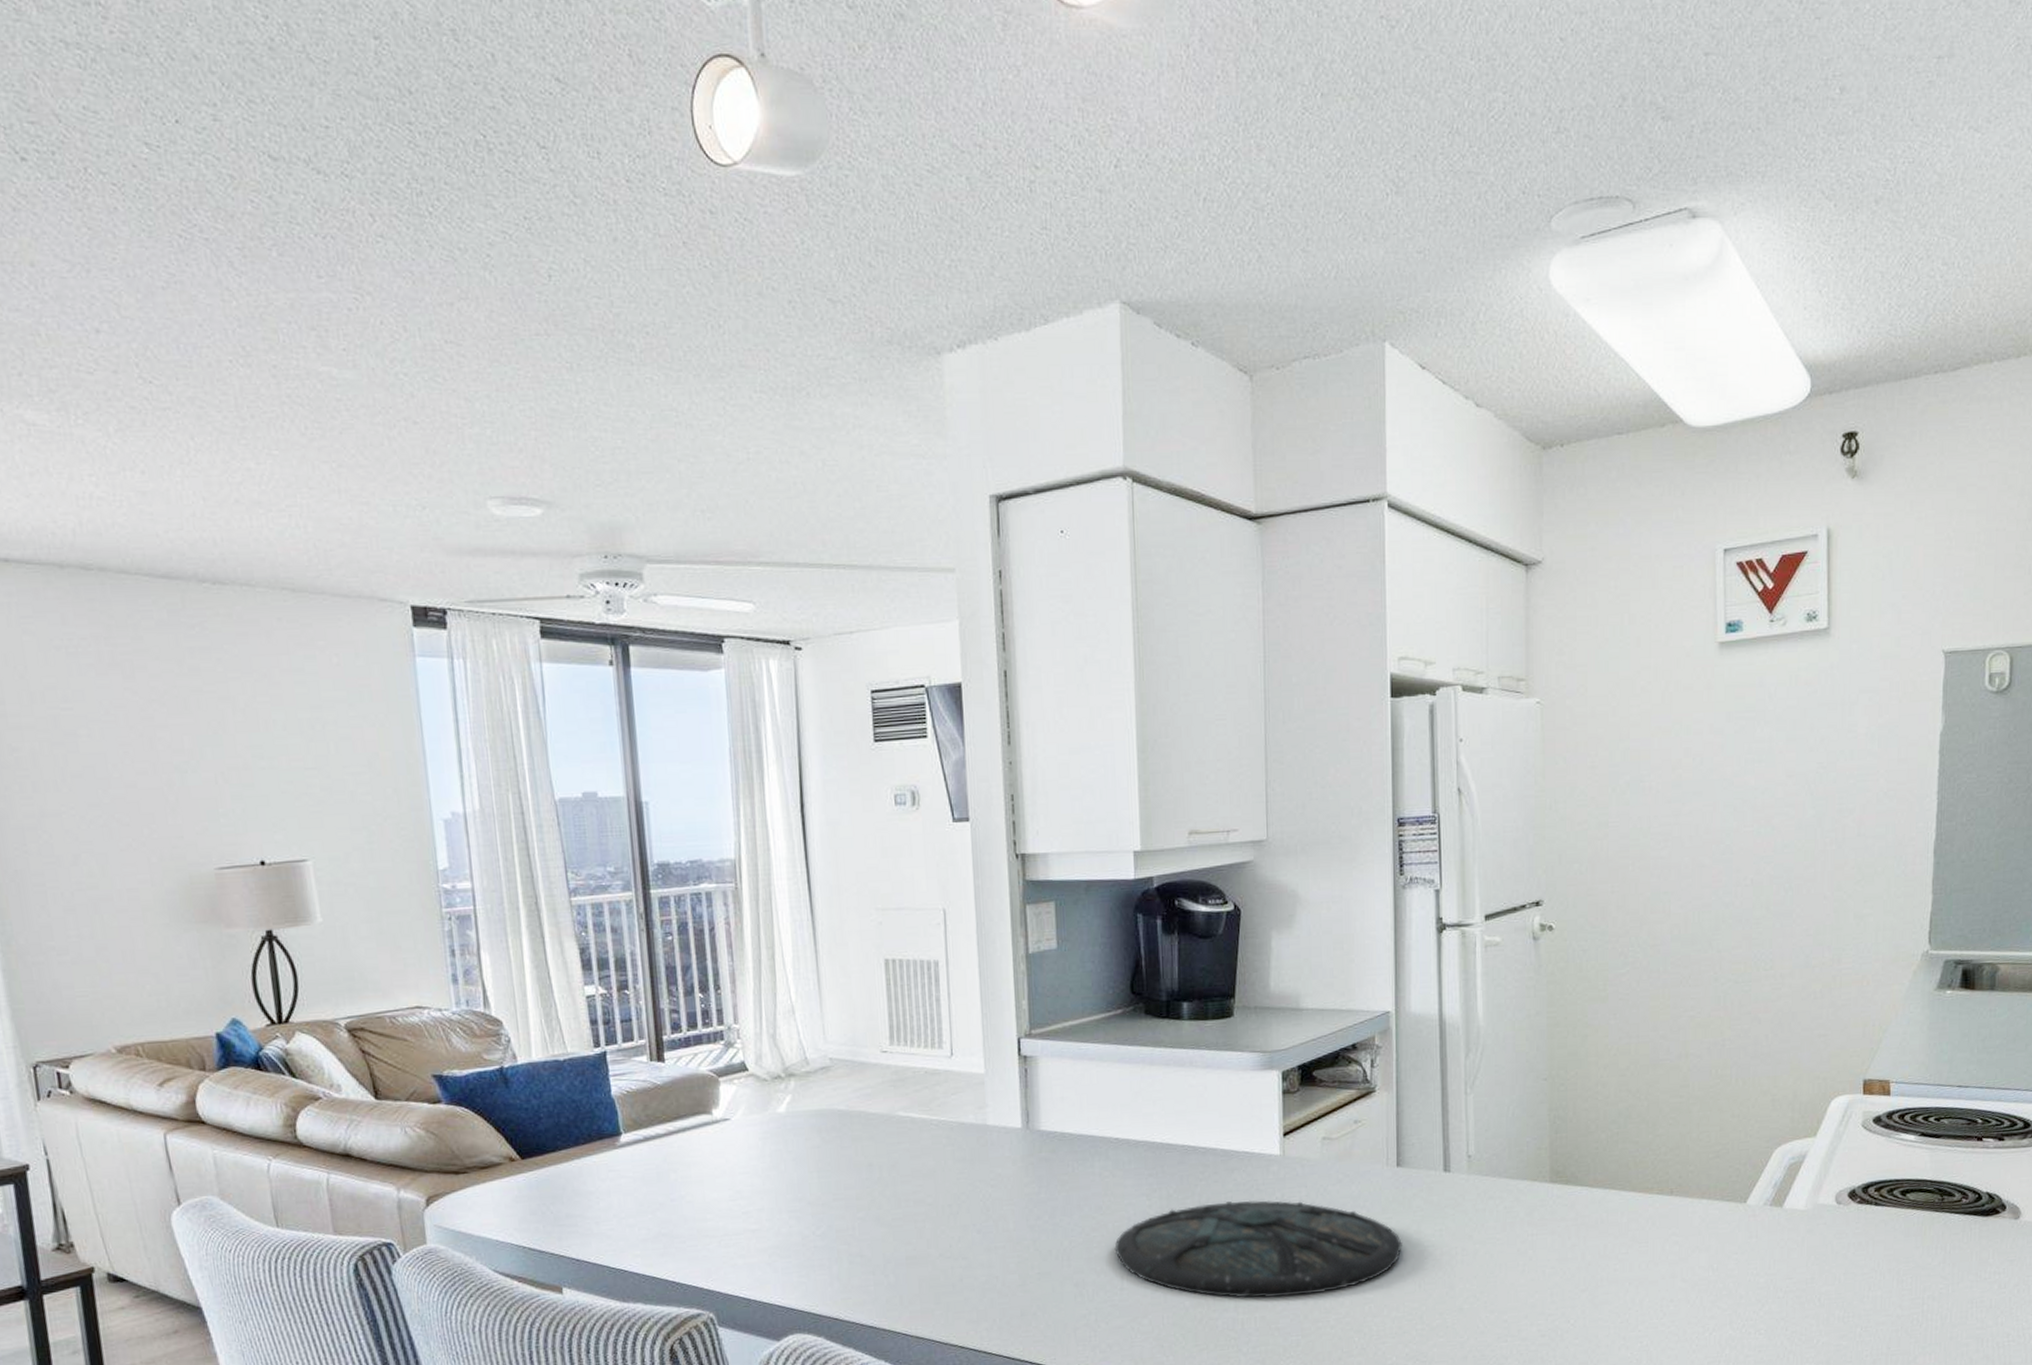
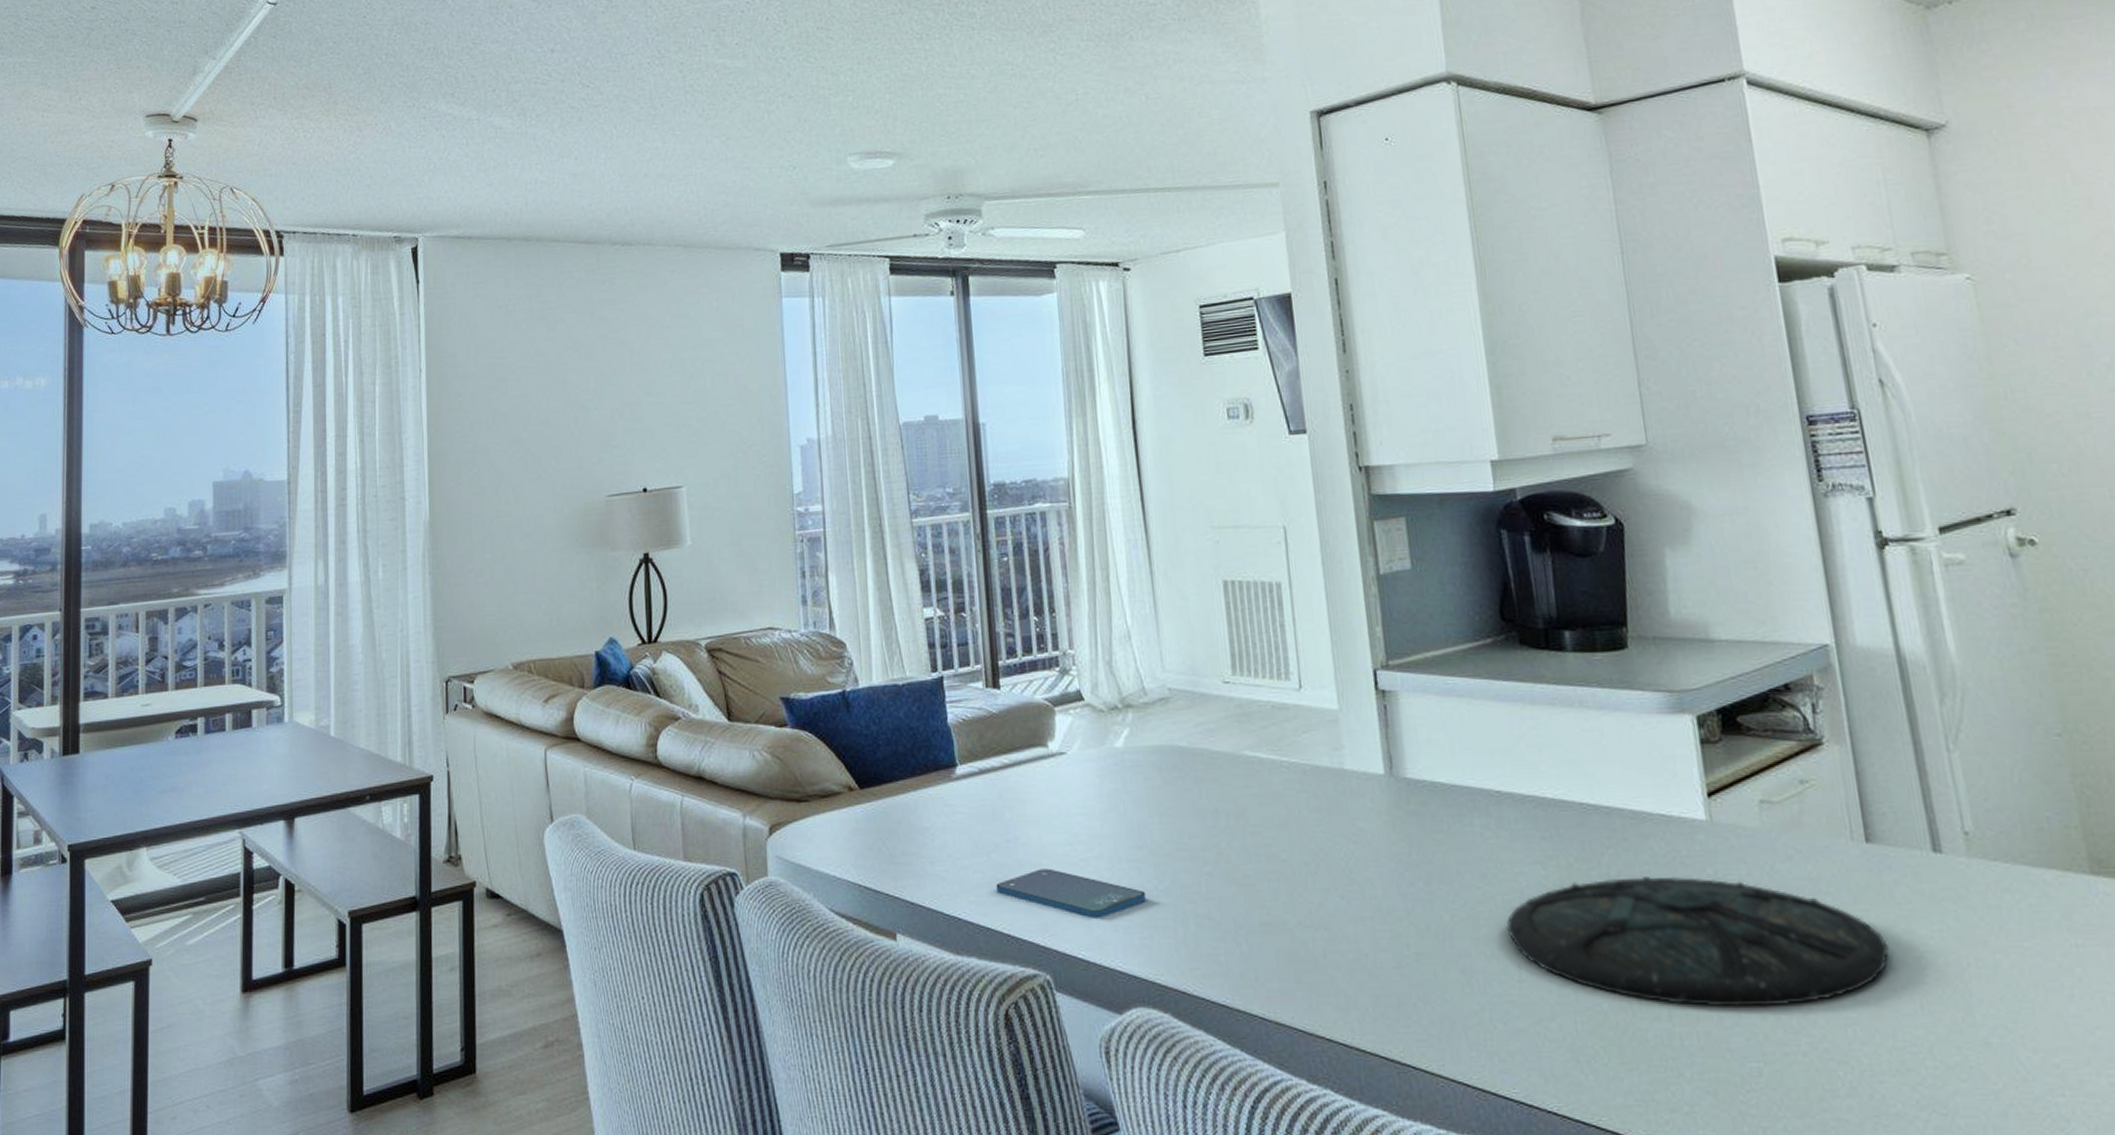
smartphone: none [661,1222,804,1263] -> present [996,868,1146,919]

